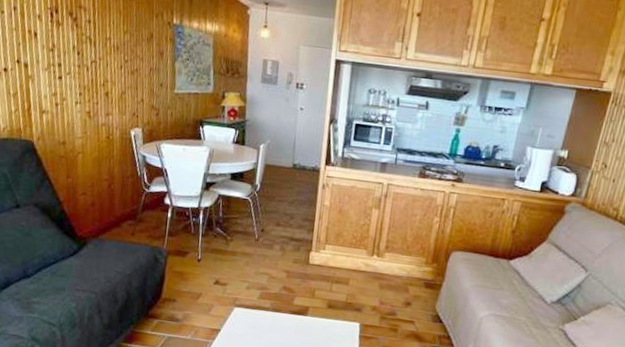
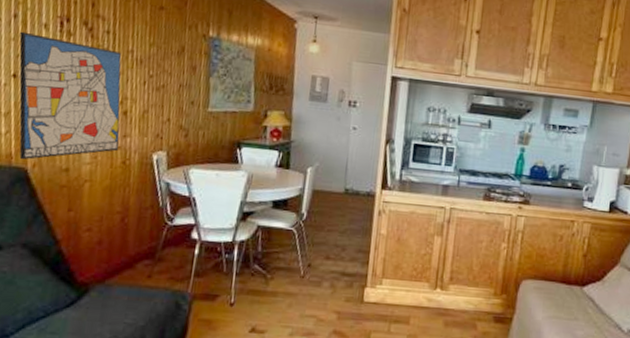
wall art: none [19,22,104,134] -> present [19,31,122,160]

